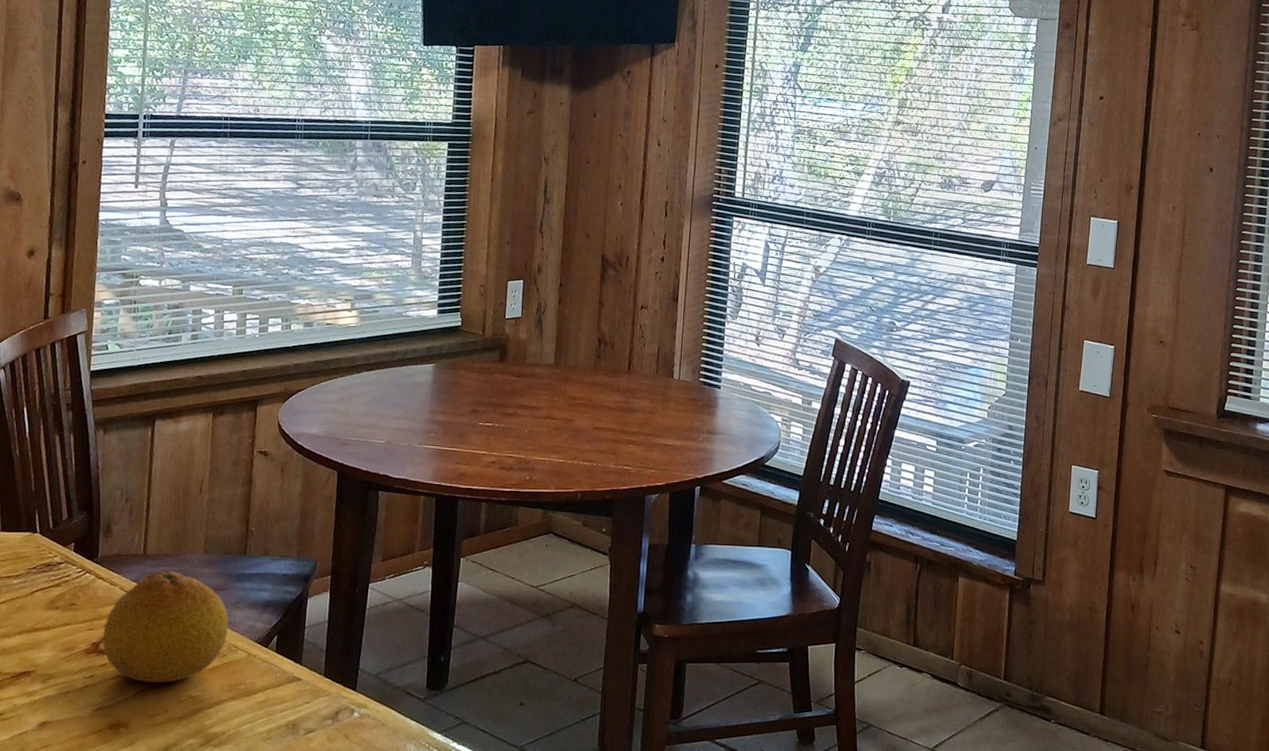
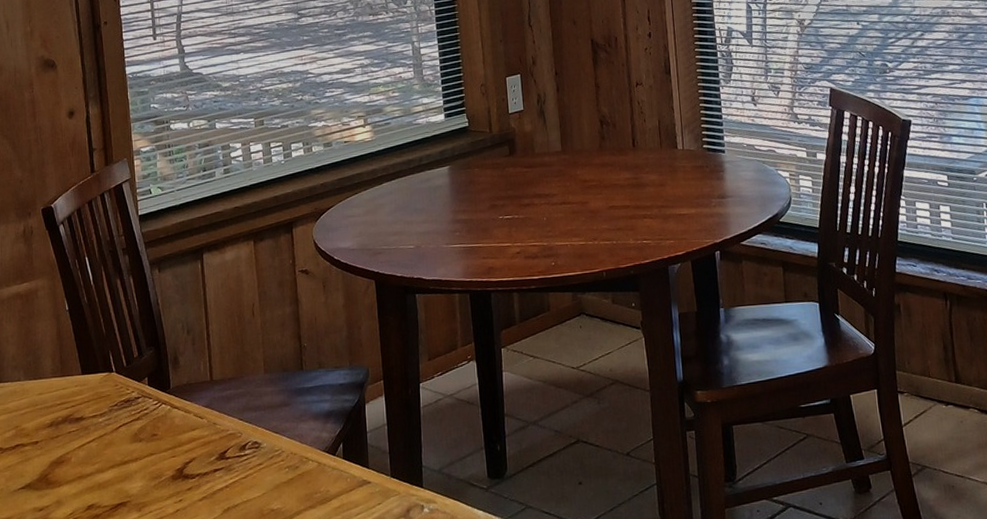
fruit: present [102,571,229,684] -> none [185,393,297,501]

